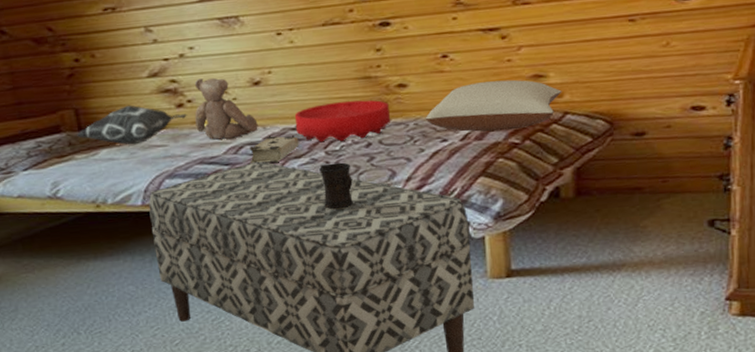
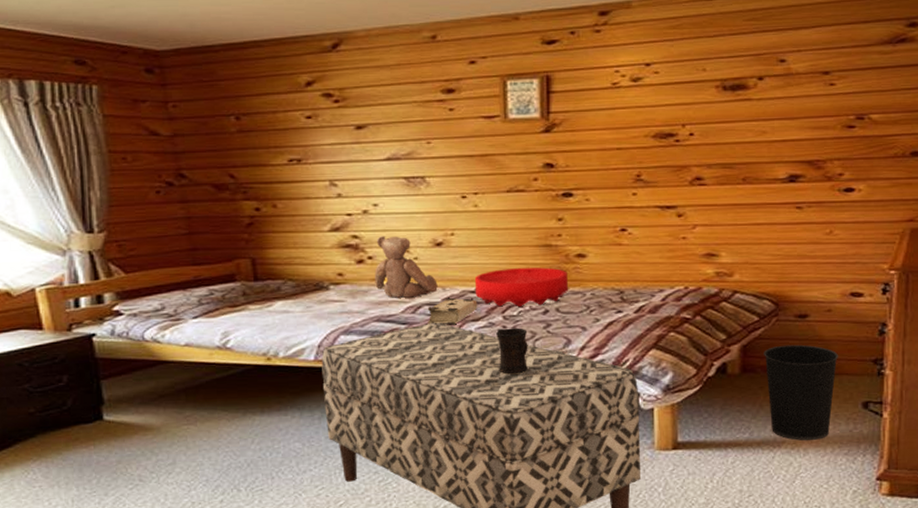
decorative pillow: present [76,105,187,145] -> none [251,258,367,299]
pillow: present [425,79,562,132] -> none [602,256,732,306]
wastebasket: none [599,163,681,263] -> present [764,344,839,441]

